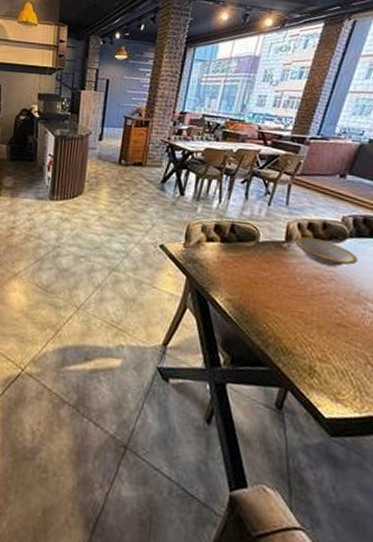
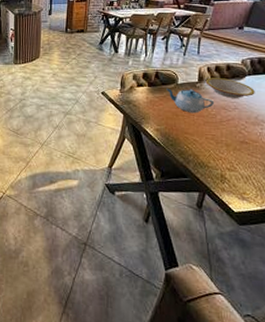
teapot: none [244,246,305,282] -> present [166,88,215,114]

